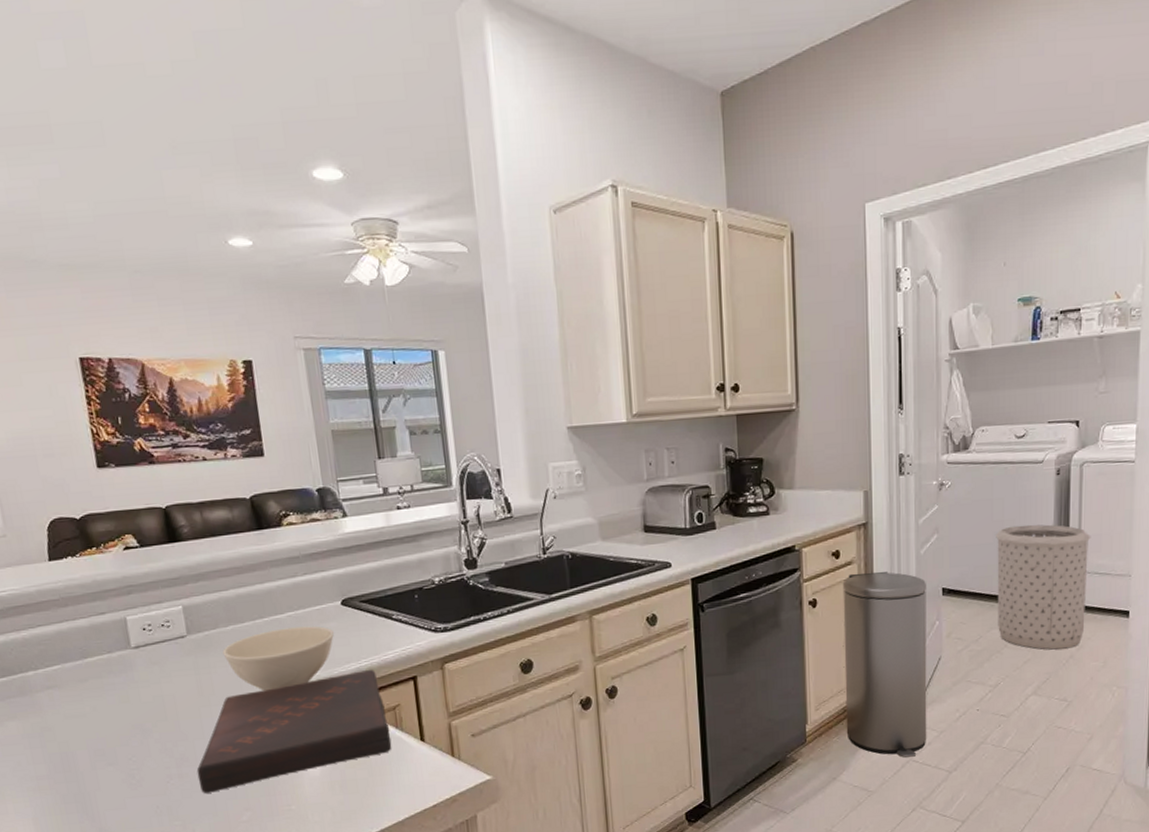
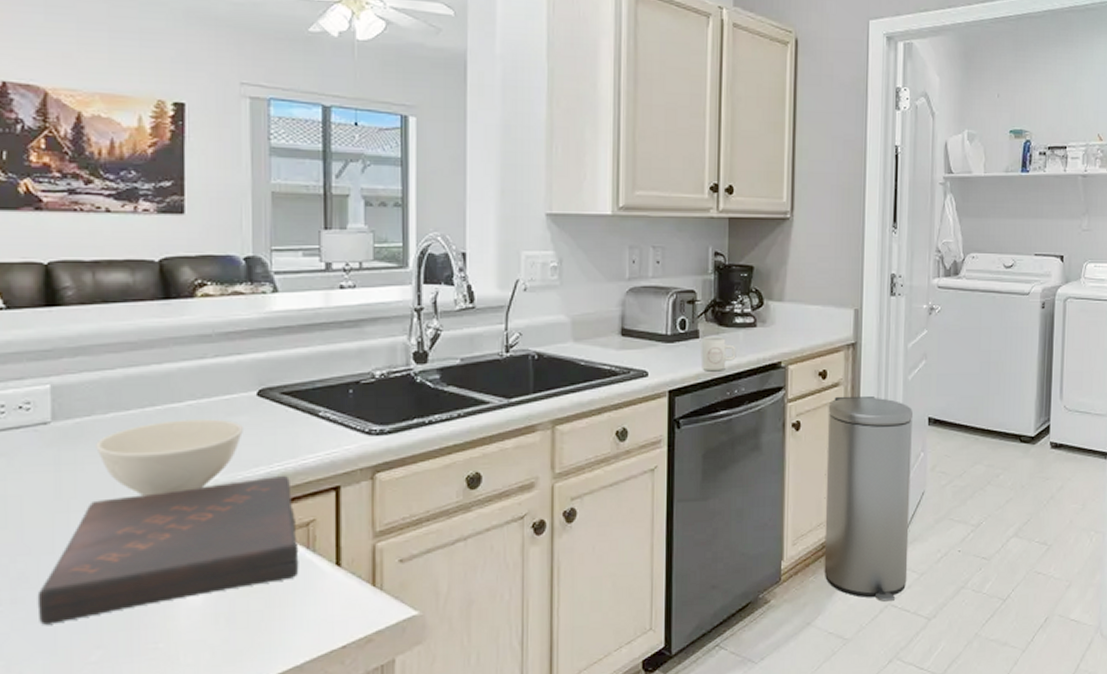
mug: none [718,526,752,559] -> present [700,337,736,372]
laundry basket: present [996,524,1091,650] -> none [982,357,1073,489]

